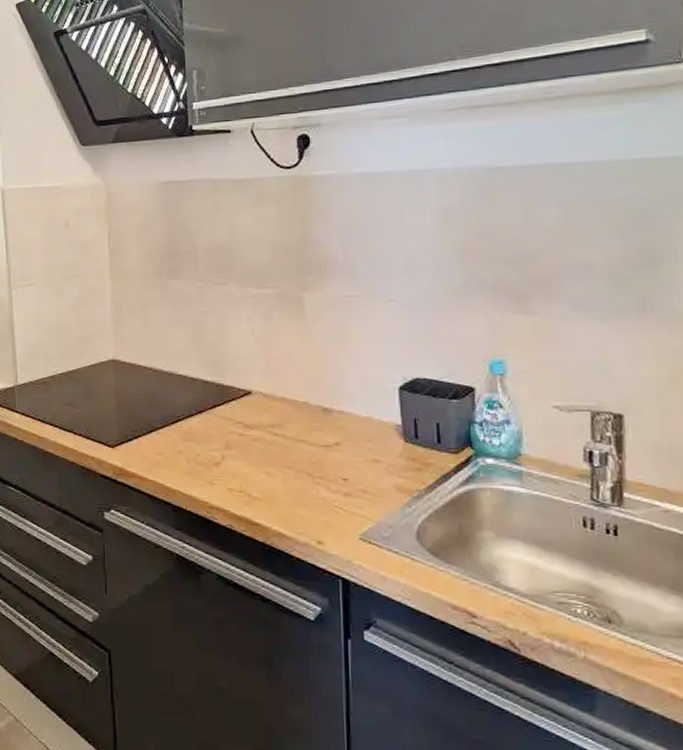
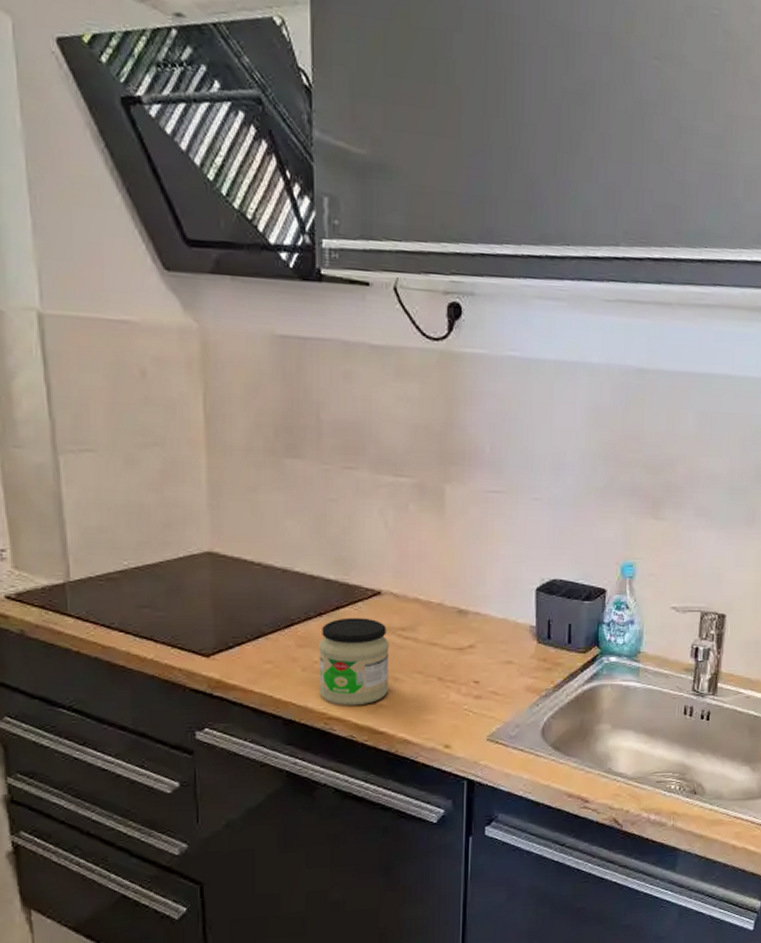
jar: none [200,415,263,497] -> present [319,617,390,706]

